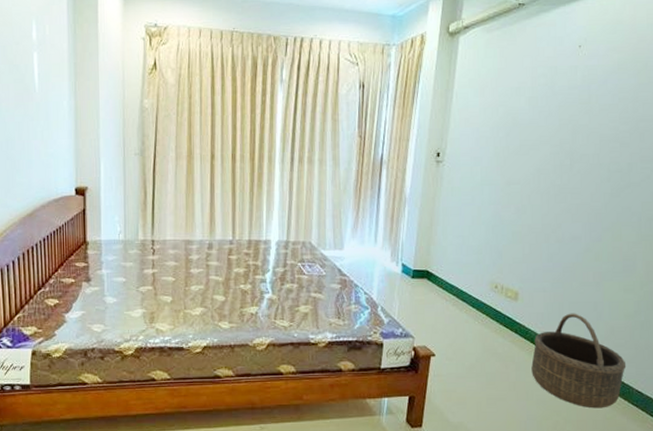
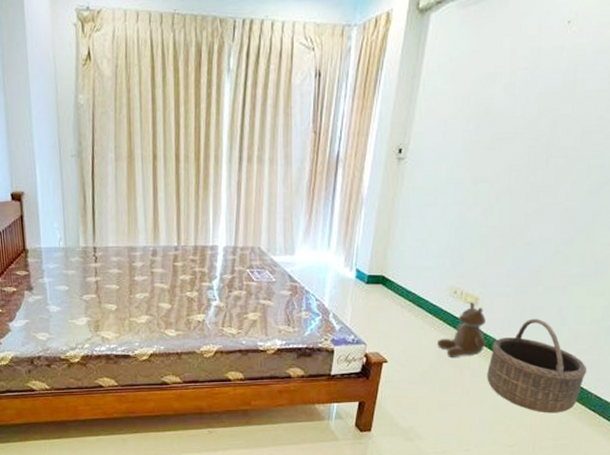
stuffed bear: none [482,297,528,351] -> present [437,302,486,357]

